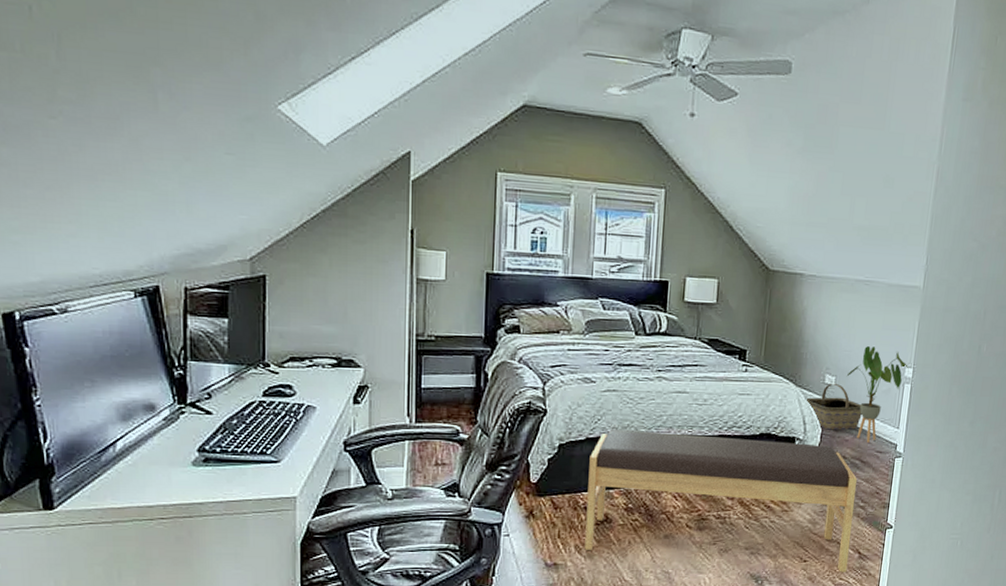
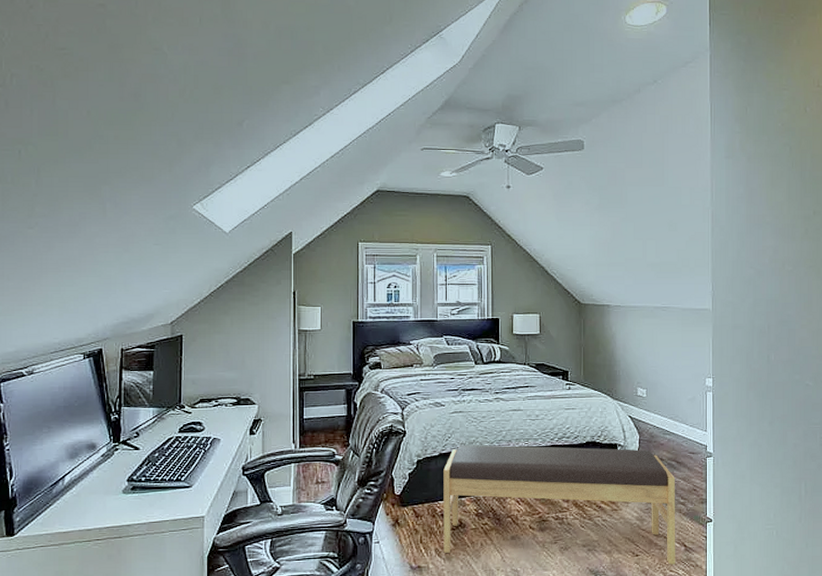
basket: present [805,383,862,430] -> none [623,395,673,436]
house plant: present [846,346,909,443] -> none [655,362,709,445]

